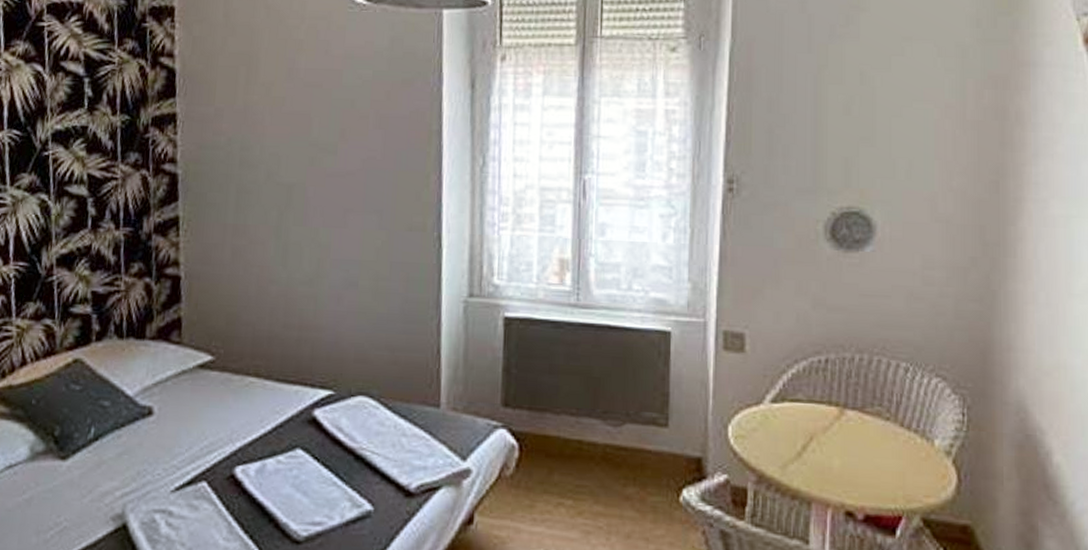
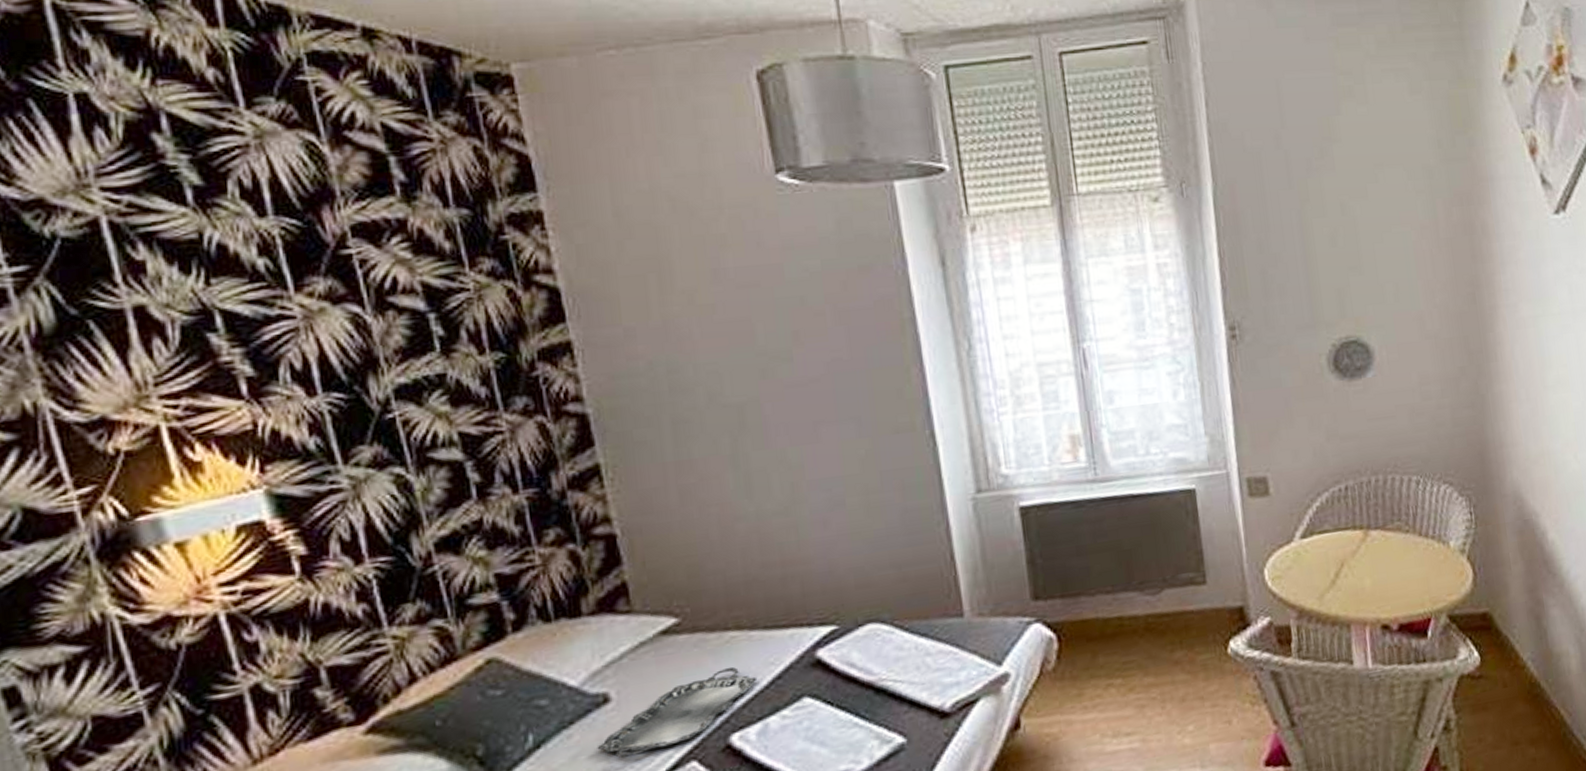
serving tray: none [137,407,264,465] -> present [597,666,758,758]

